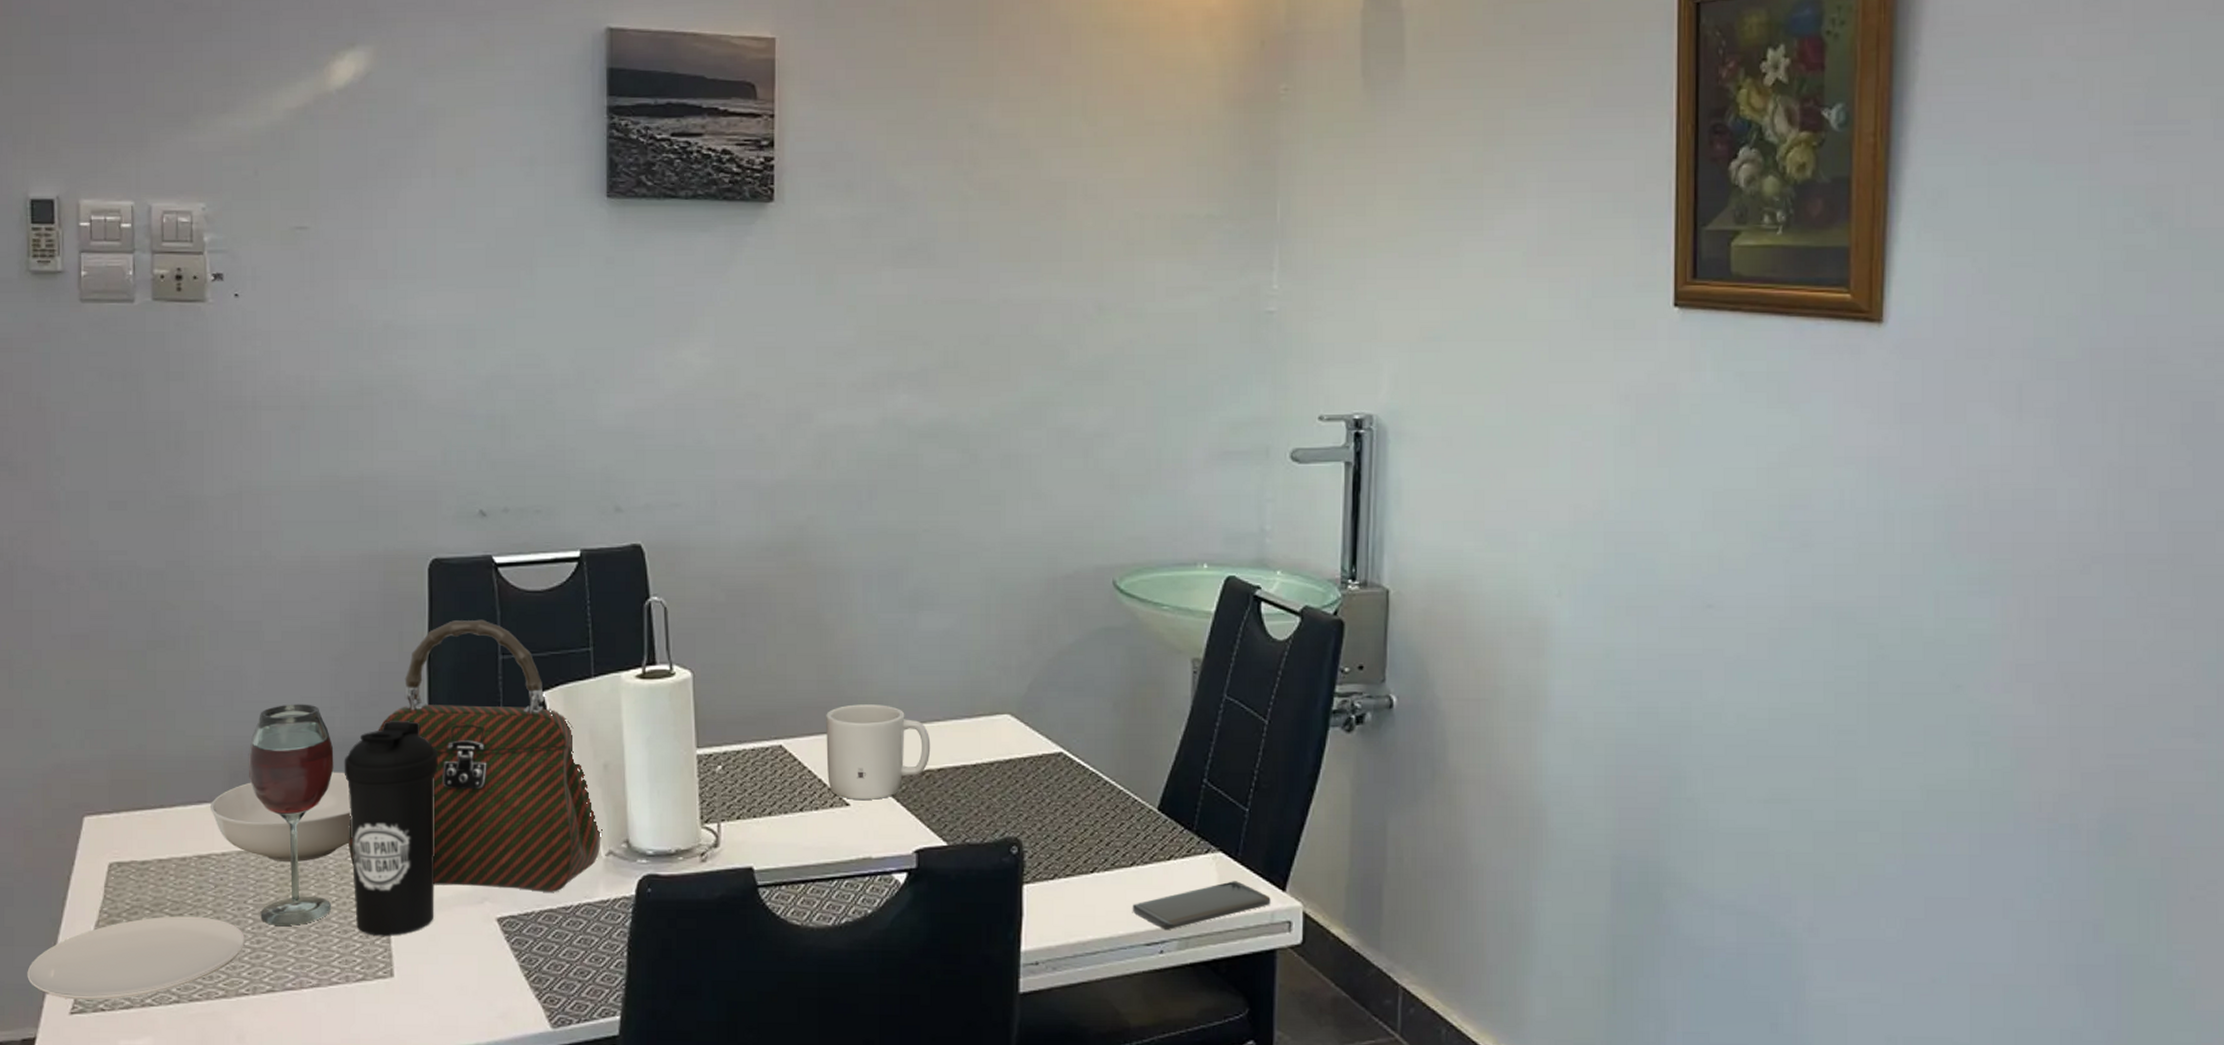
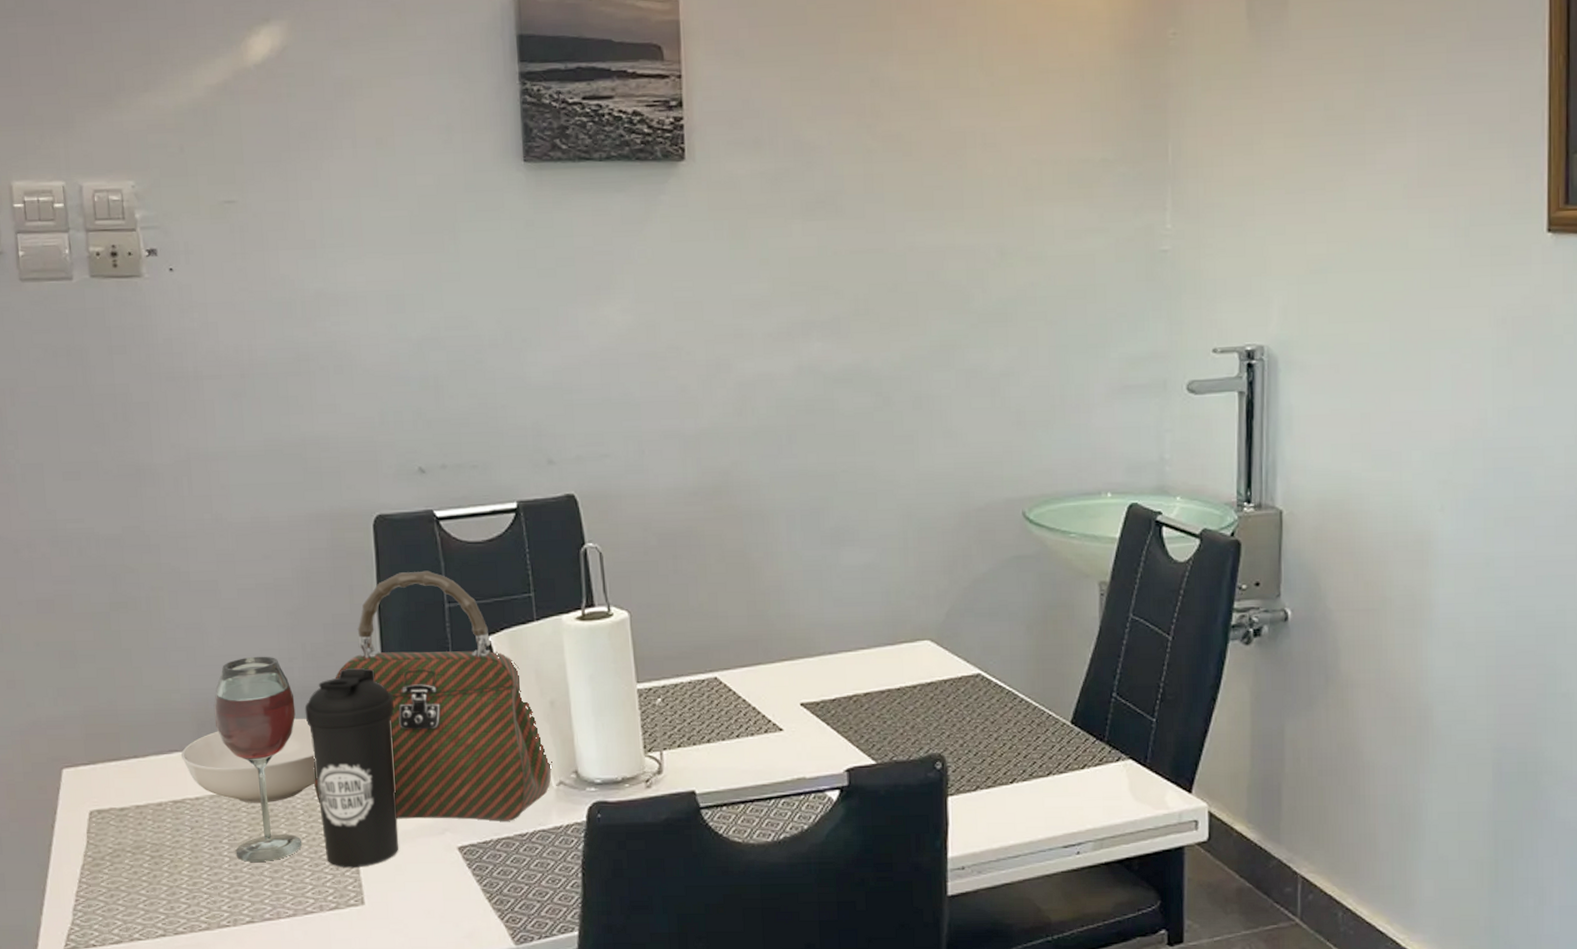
plate: present [27,916,246,1000] -> none [20,856,224,938]
mug: present [826,704,931,800] -> none [757,636,857,725]
smartphone: present [1132,881,1271,930] -> none [1049,786,1178,832]

